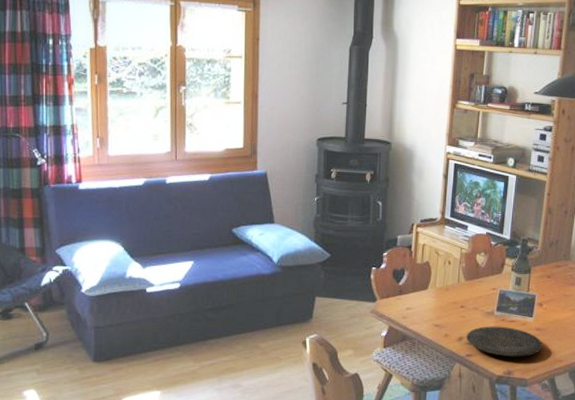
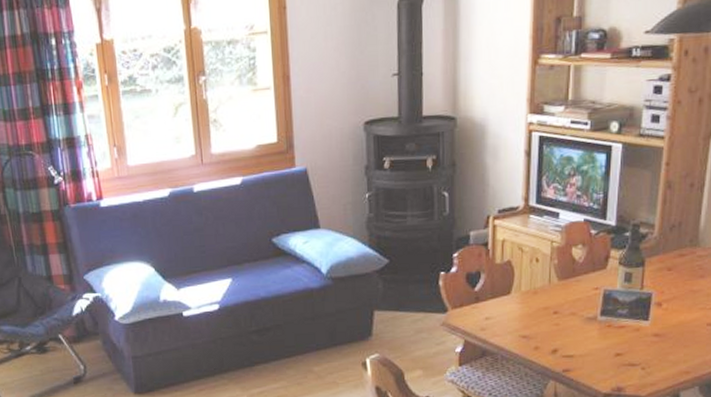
plate: present [466,326,543,357] -> none [562,333,663,371]

